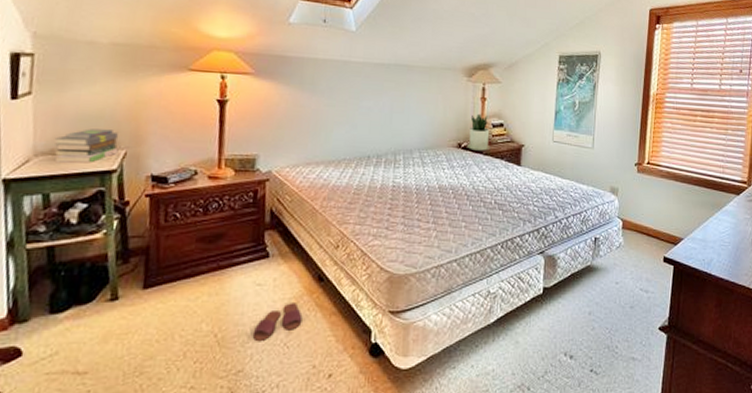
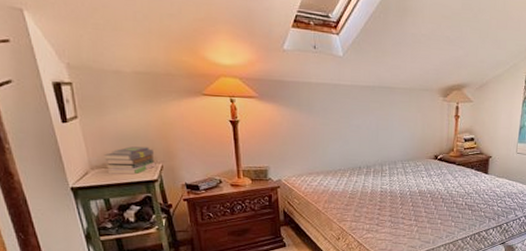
planter: present [466,113,491,151] -> none [442,129,463,162]

